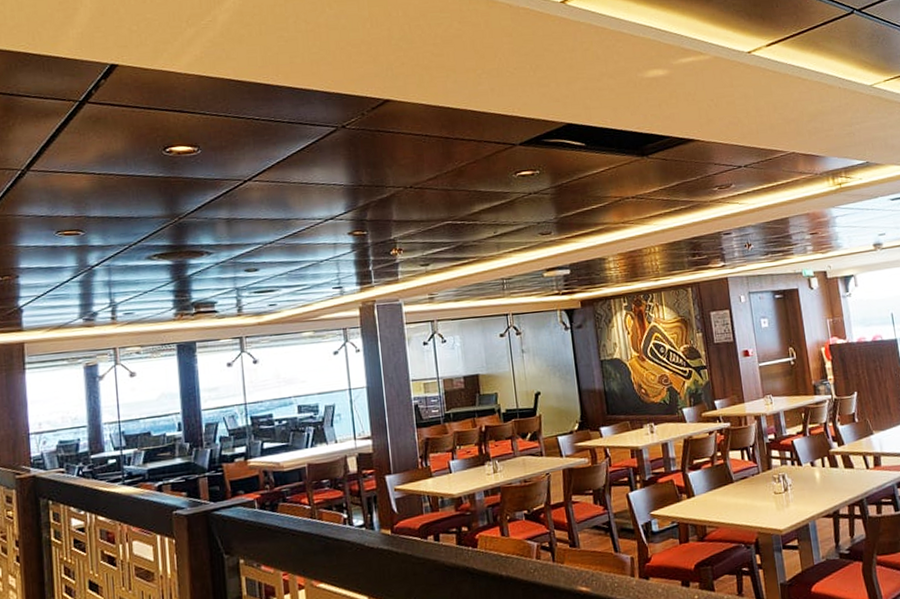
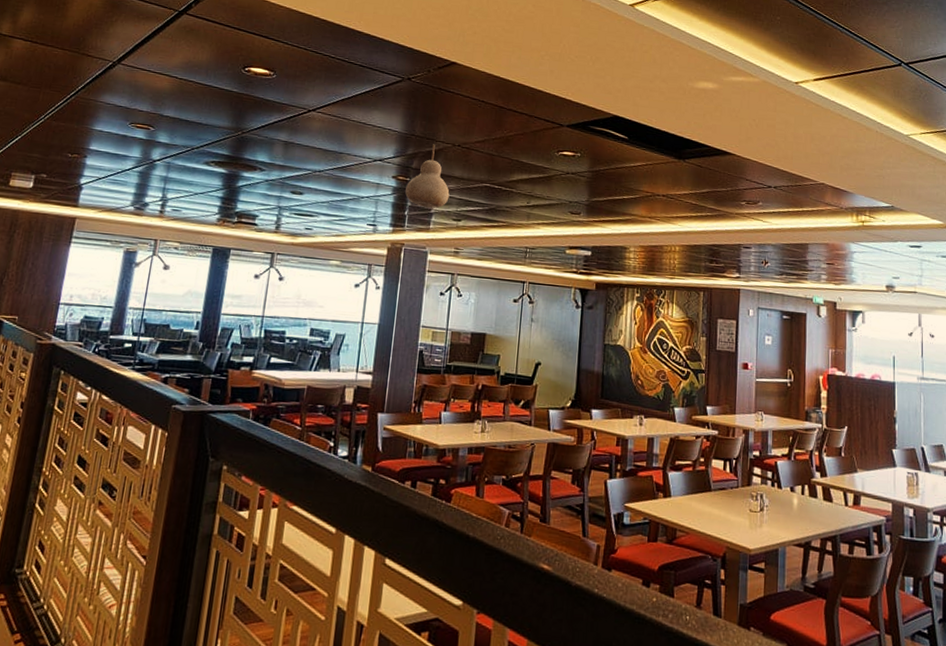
pendant light: none [364,190,412,259] -> present [405,144,450,208]

